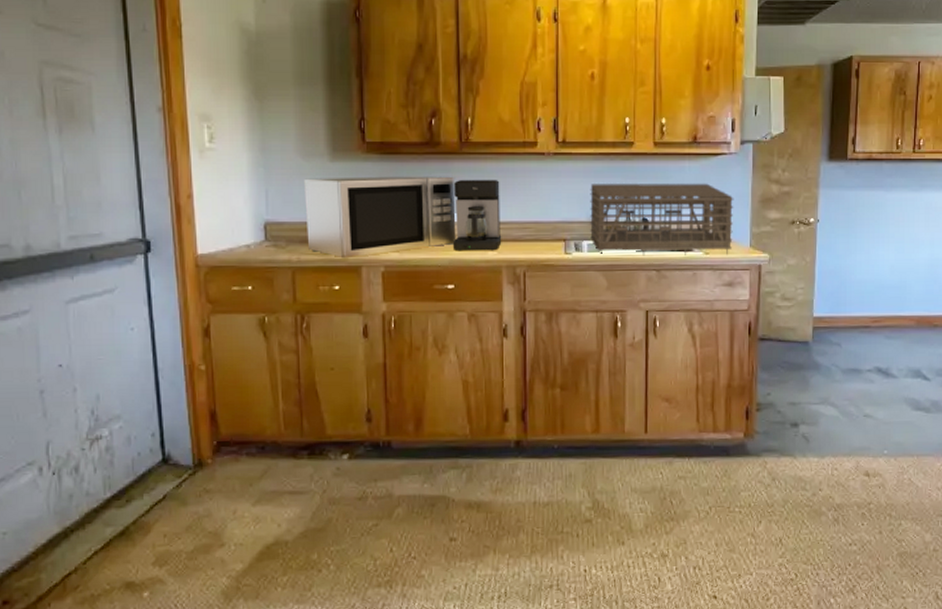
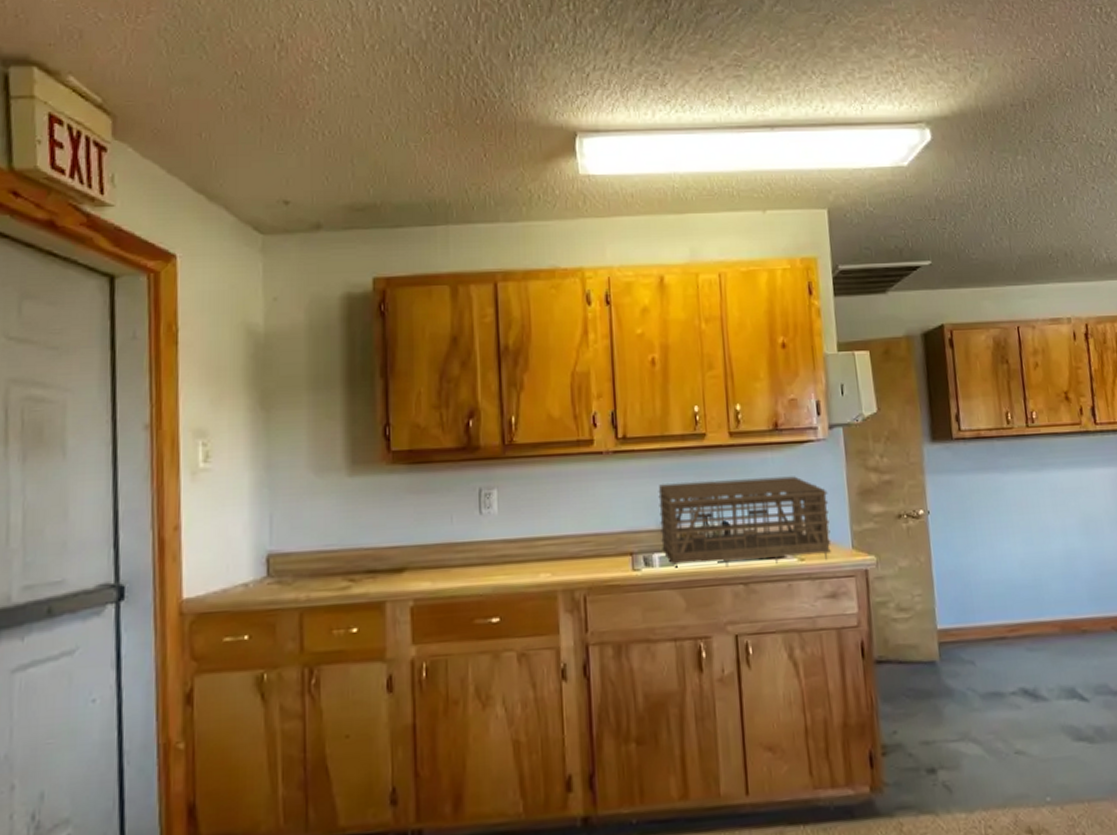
microwave: present [304,175,456,259] -> none [317,485,501,593]
coffee maker: present [452,179,502,252] -> none [496,485,556,576]

